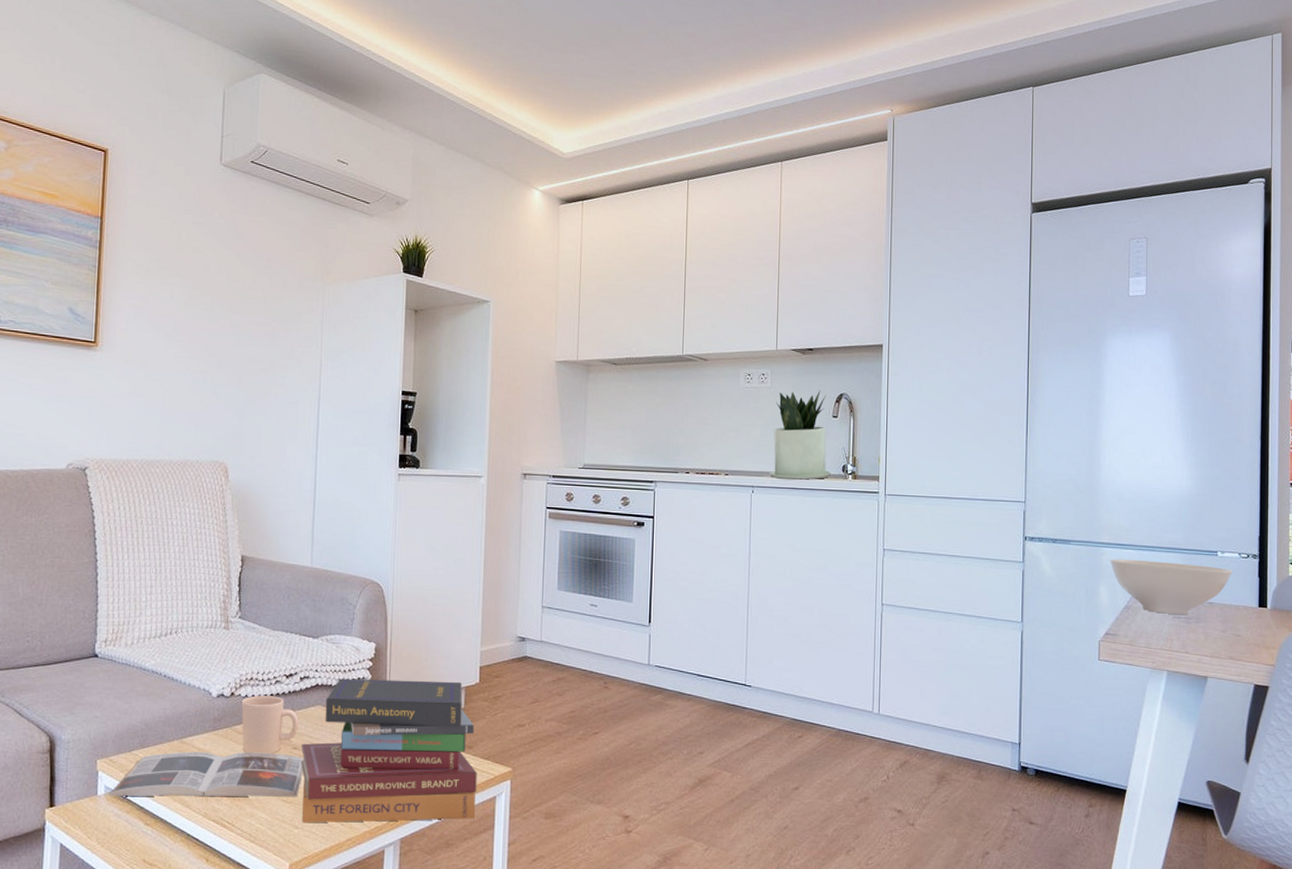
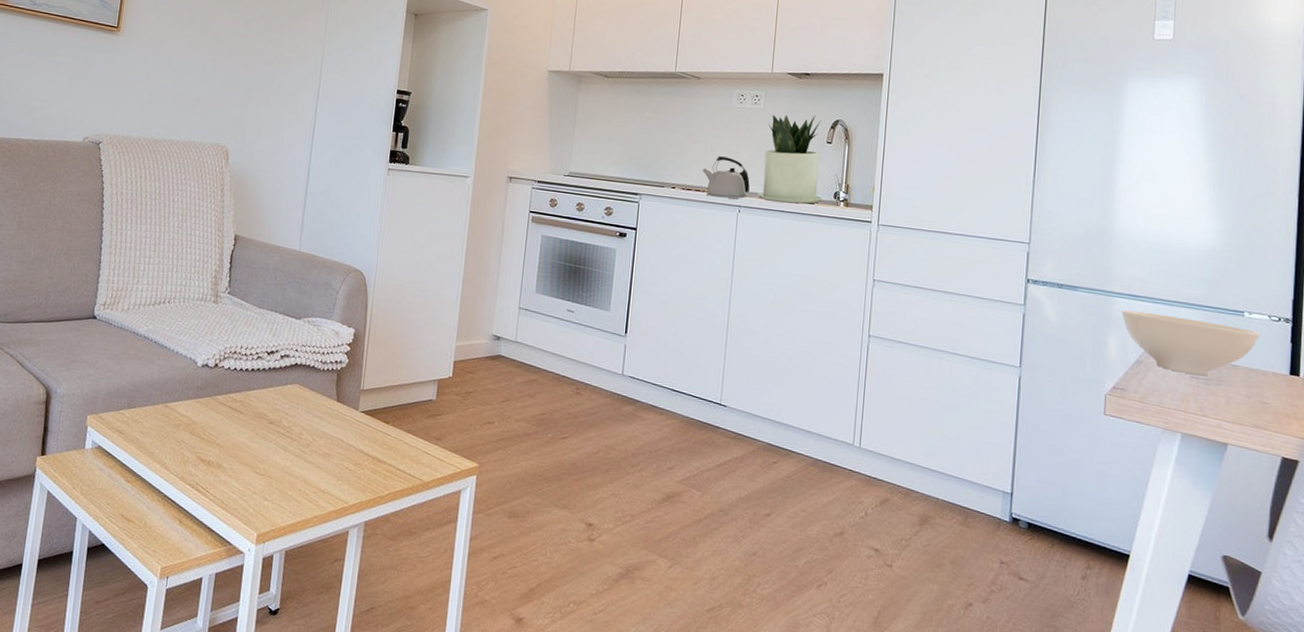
magazine: present [108,751,304,797] -> none [94,415,278,470]
mug: present [241,695,299,754] -> none [222,368,277,427]
books: present [300,678,477,823] -> none [272,360,444,510]
kettle: none [715,437,761,481] -> present [703,156,750,200]

